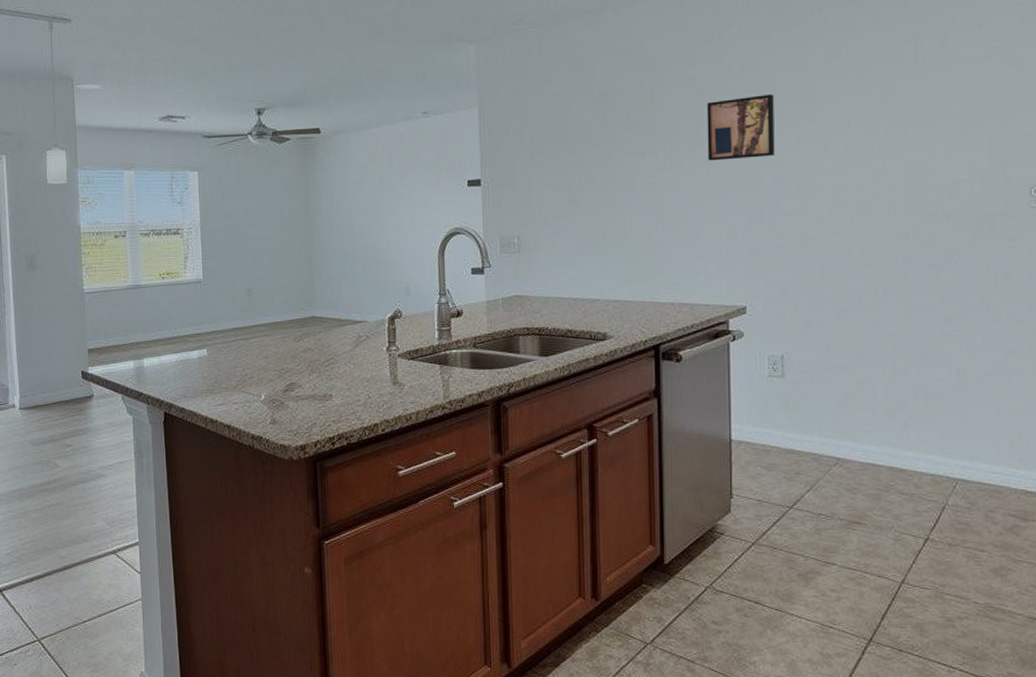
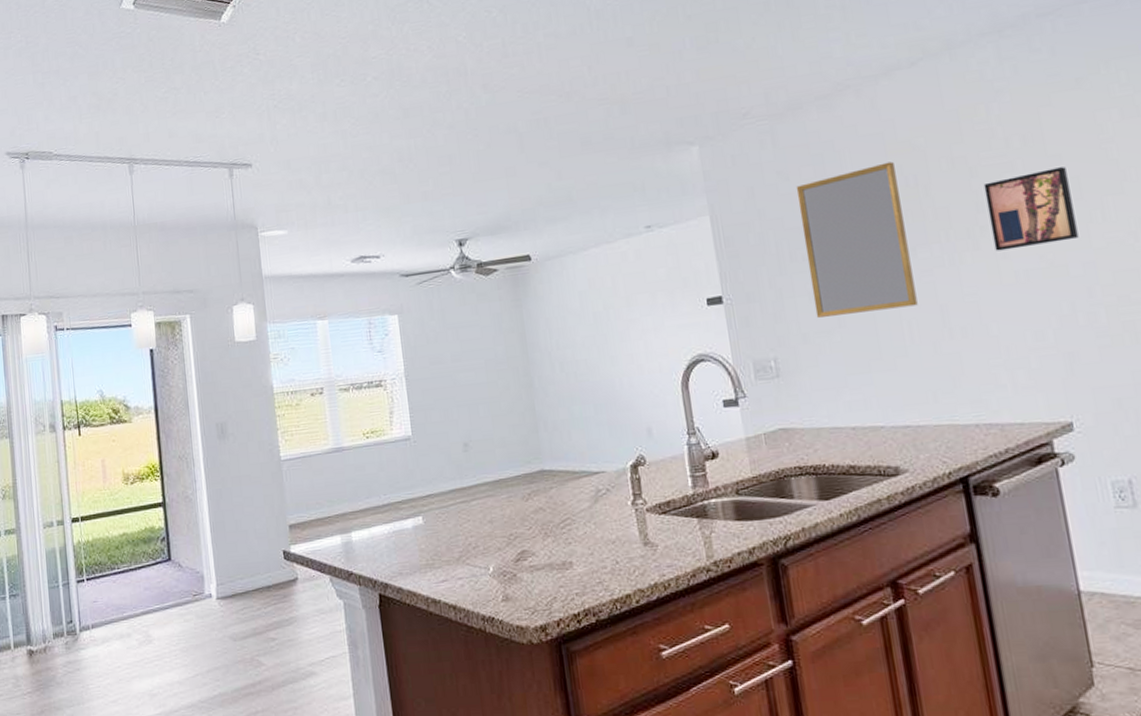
home mirror: none [553,75,640,205] -> present [796,161,918,318]

